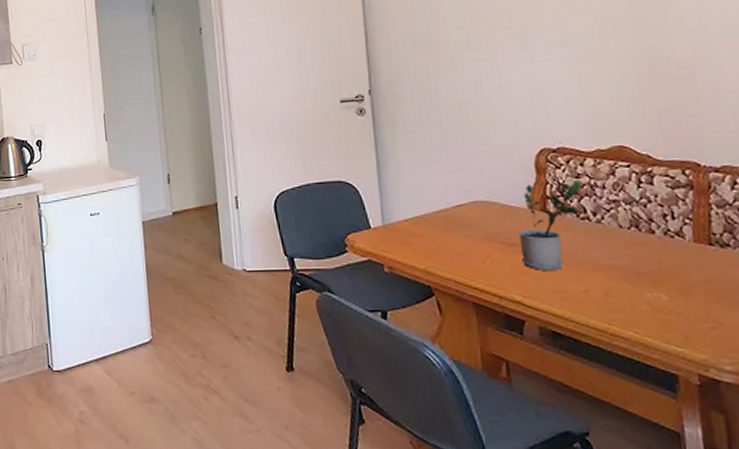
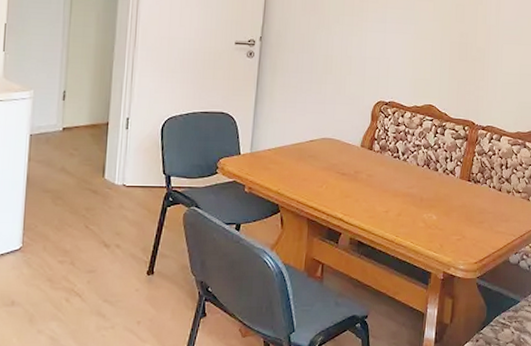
potted plant: present [519,180,582,272] -> none [348,128,399,196]

